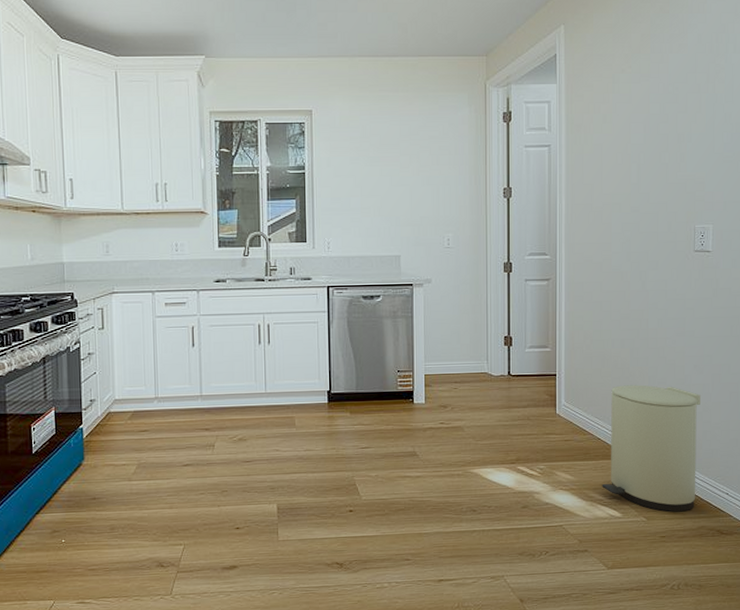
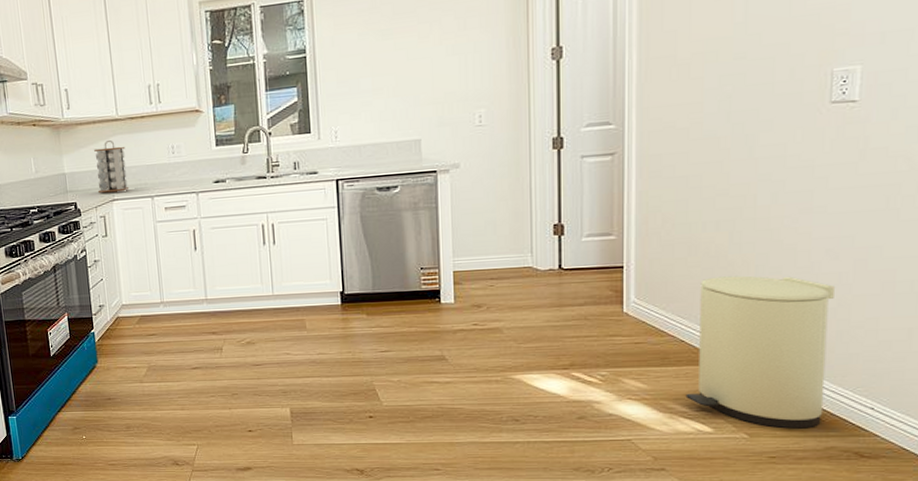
spice rack: none [96,232,130,286] -> present [94,139,130,194]

